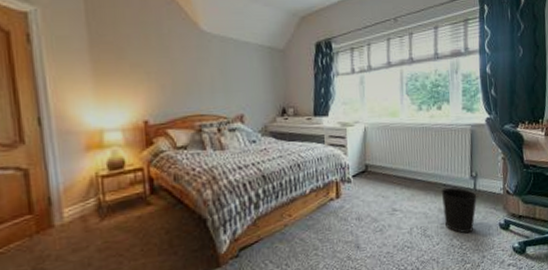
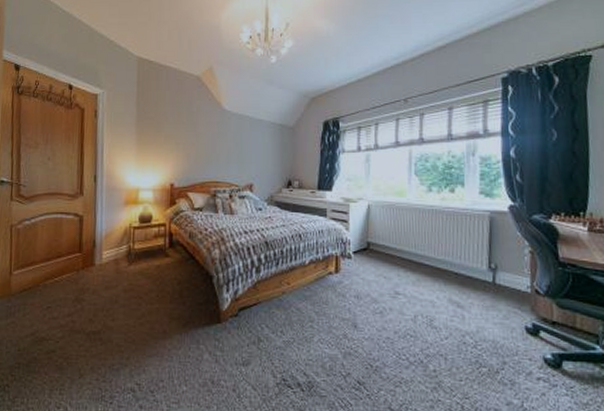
wastebasket: present [441,187,478,234] -> none [452,277,498,332]

